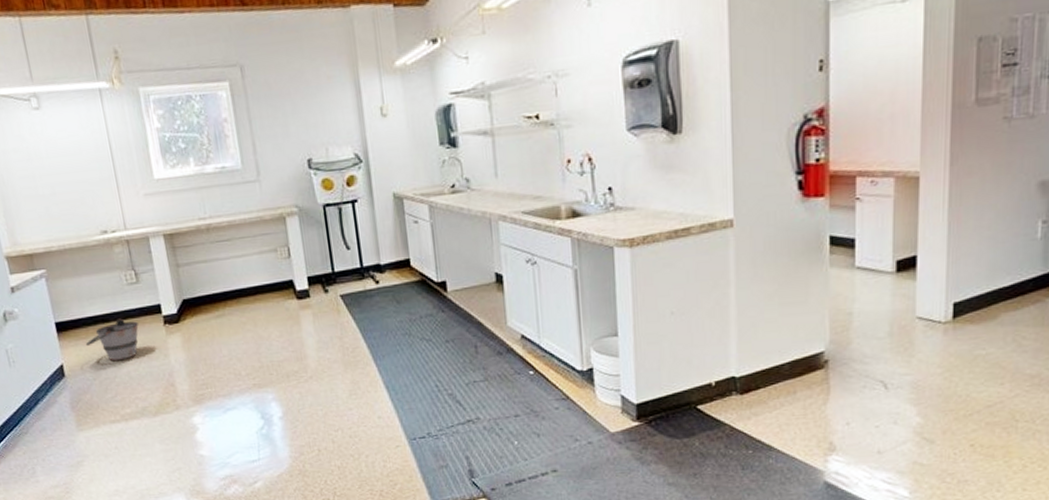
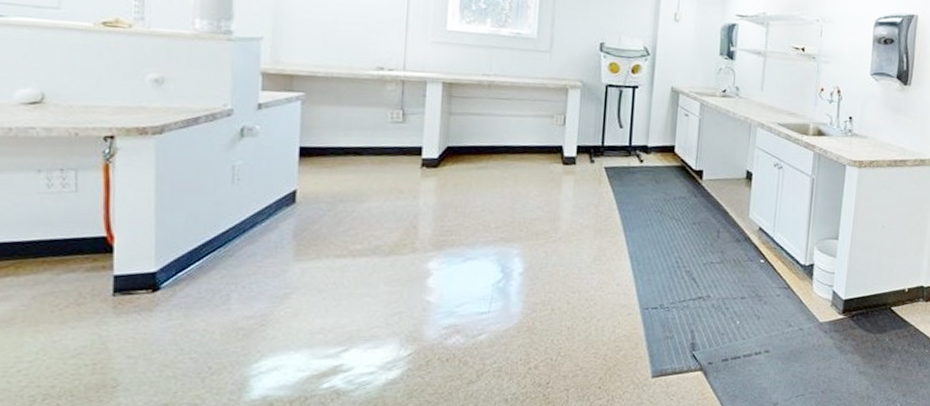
bucket: present [85,318,139,360] -> none [328,153,393,195]

